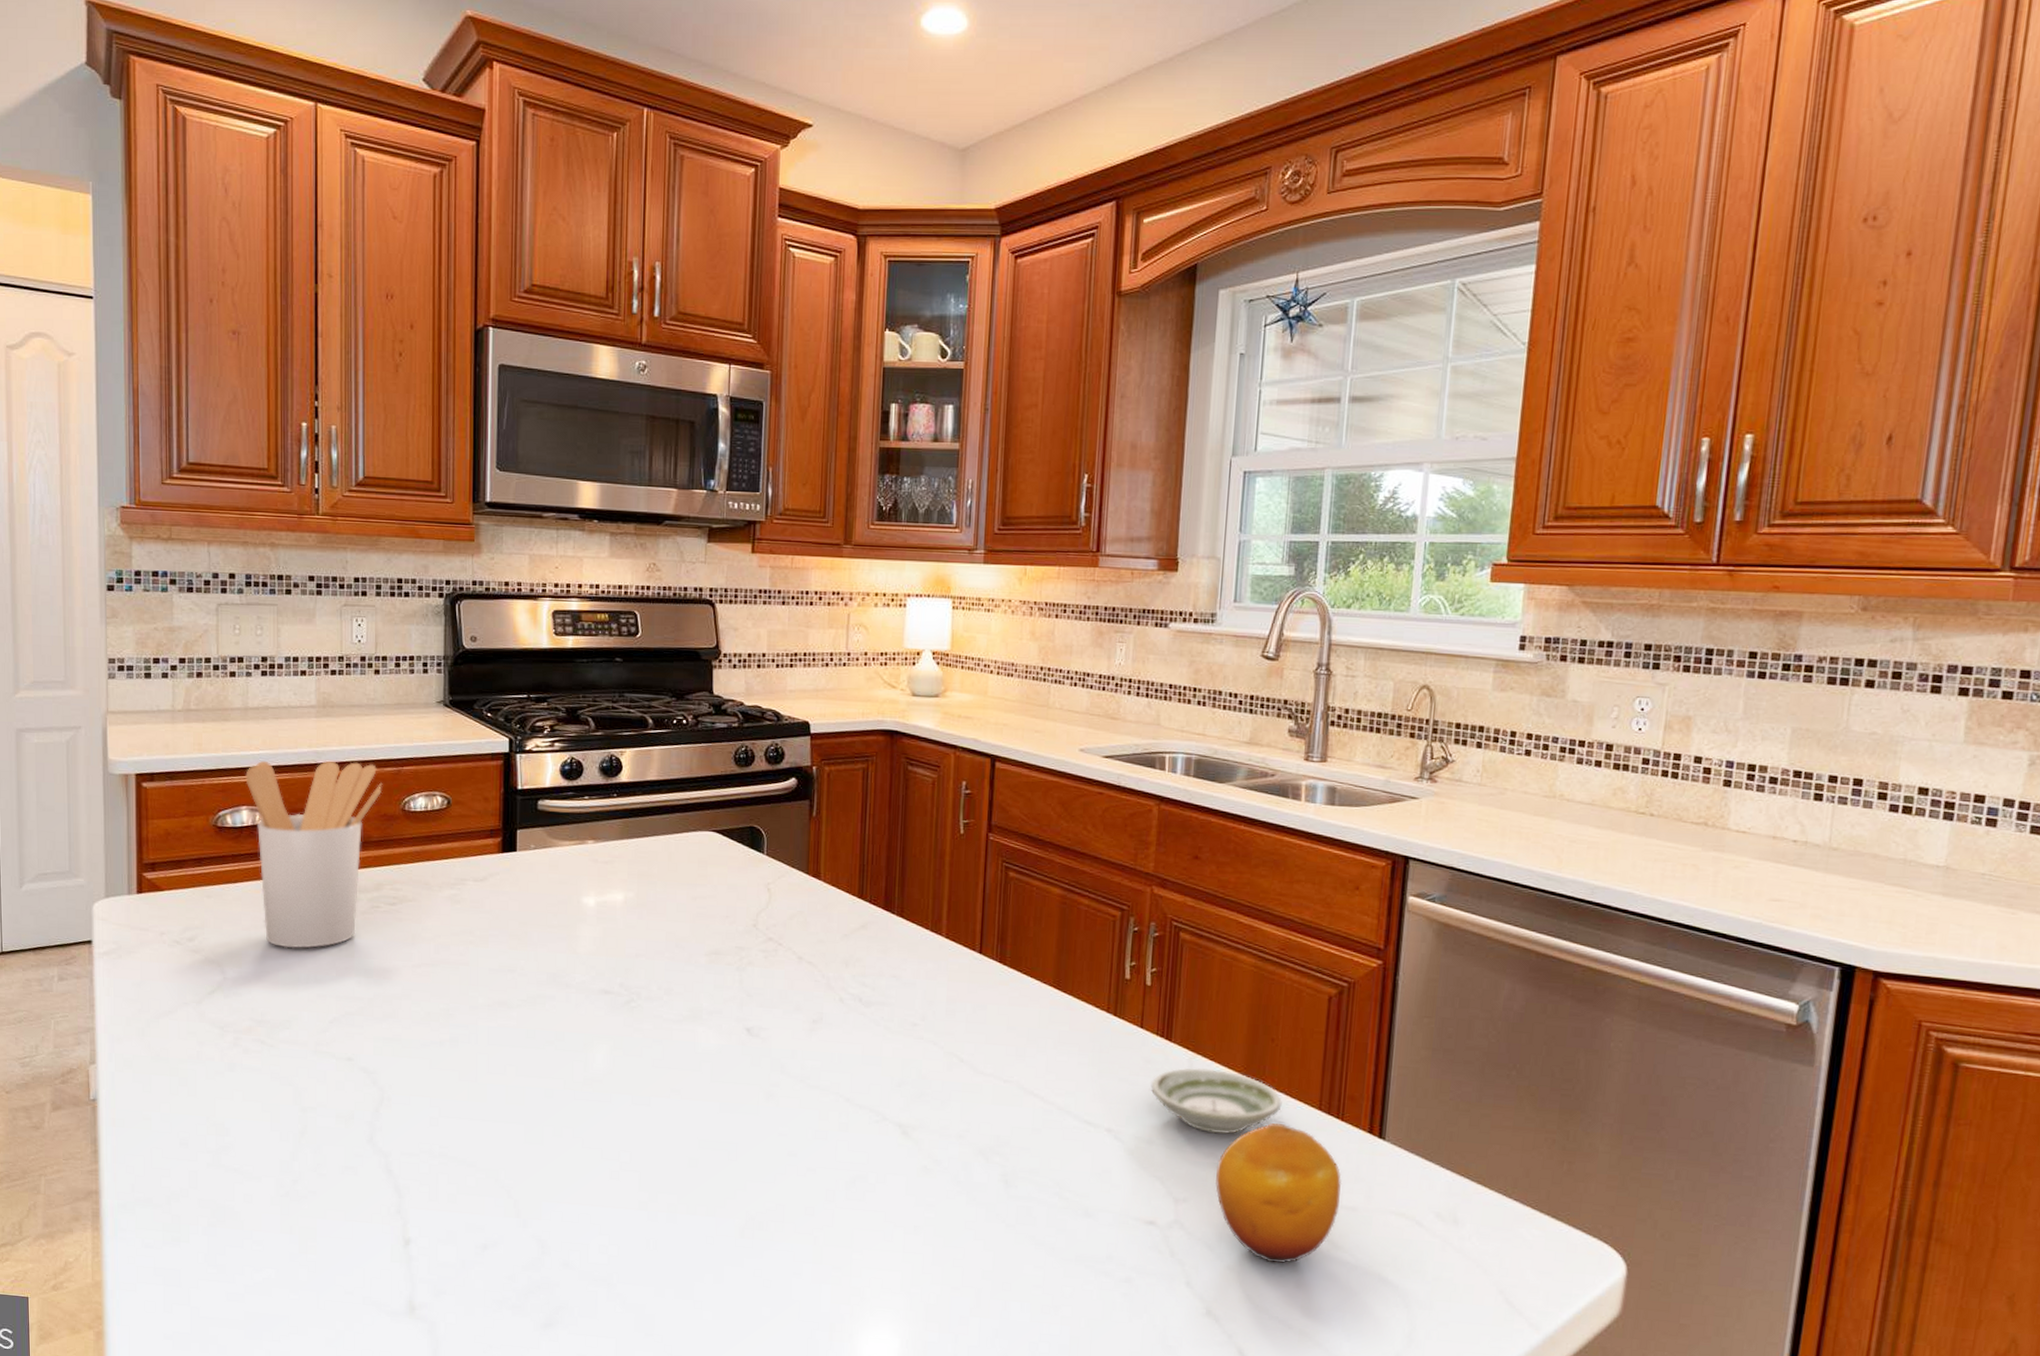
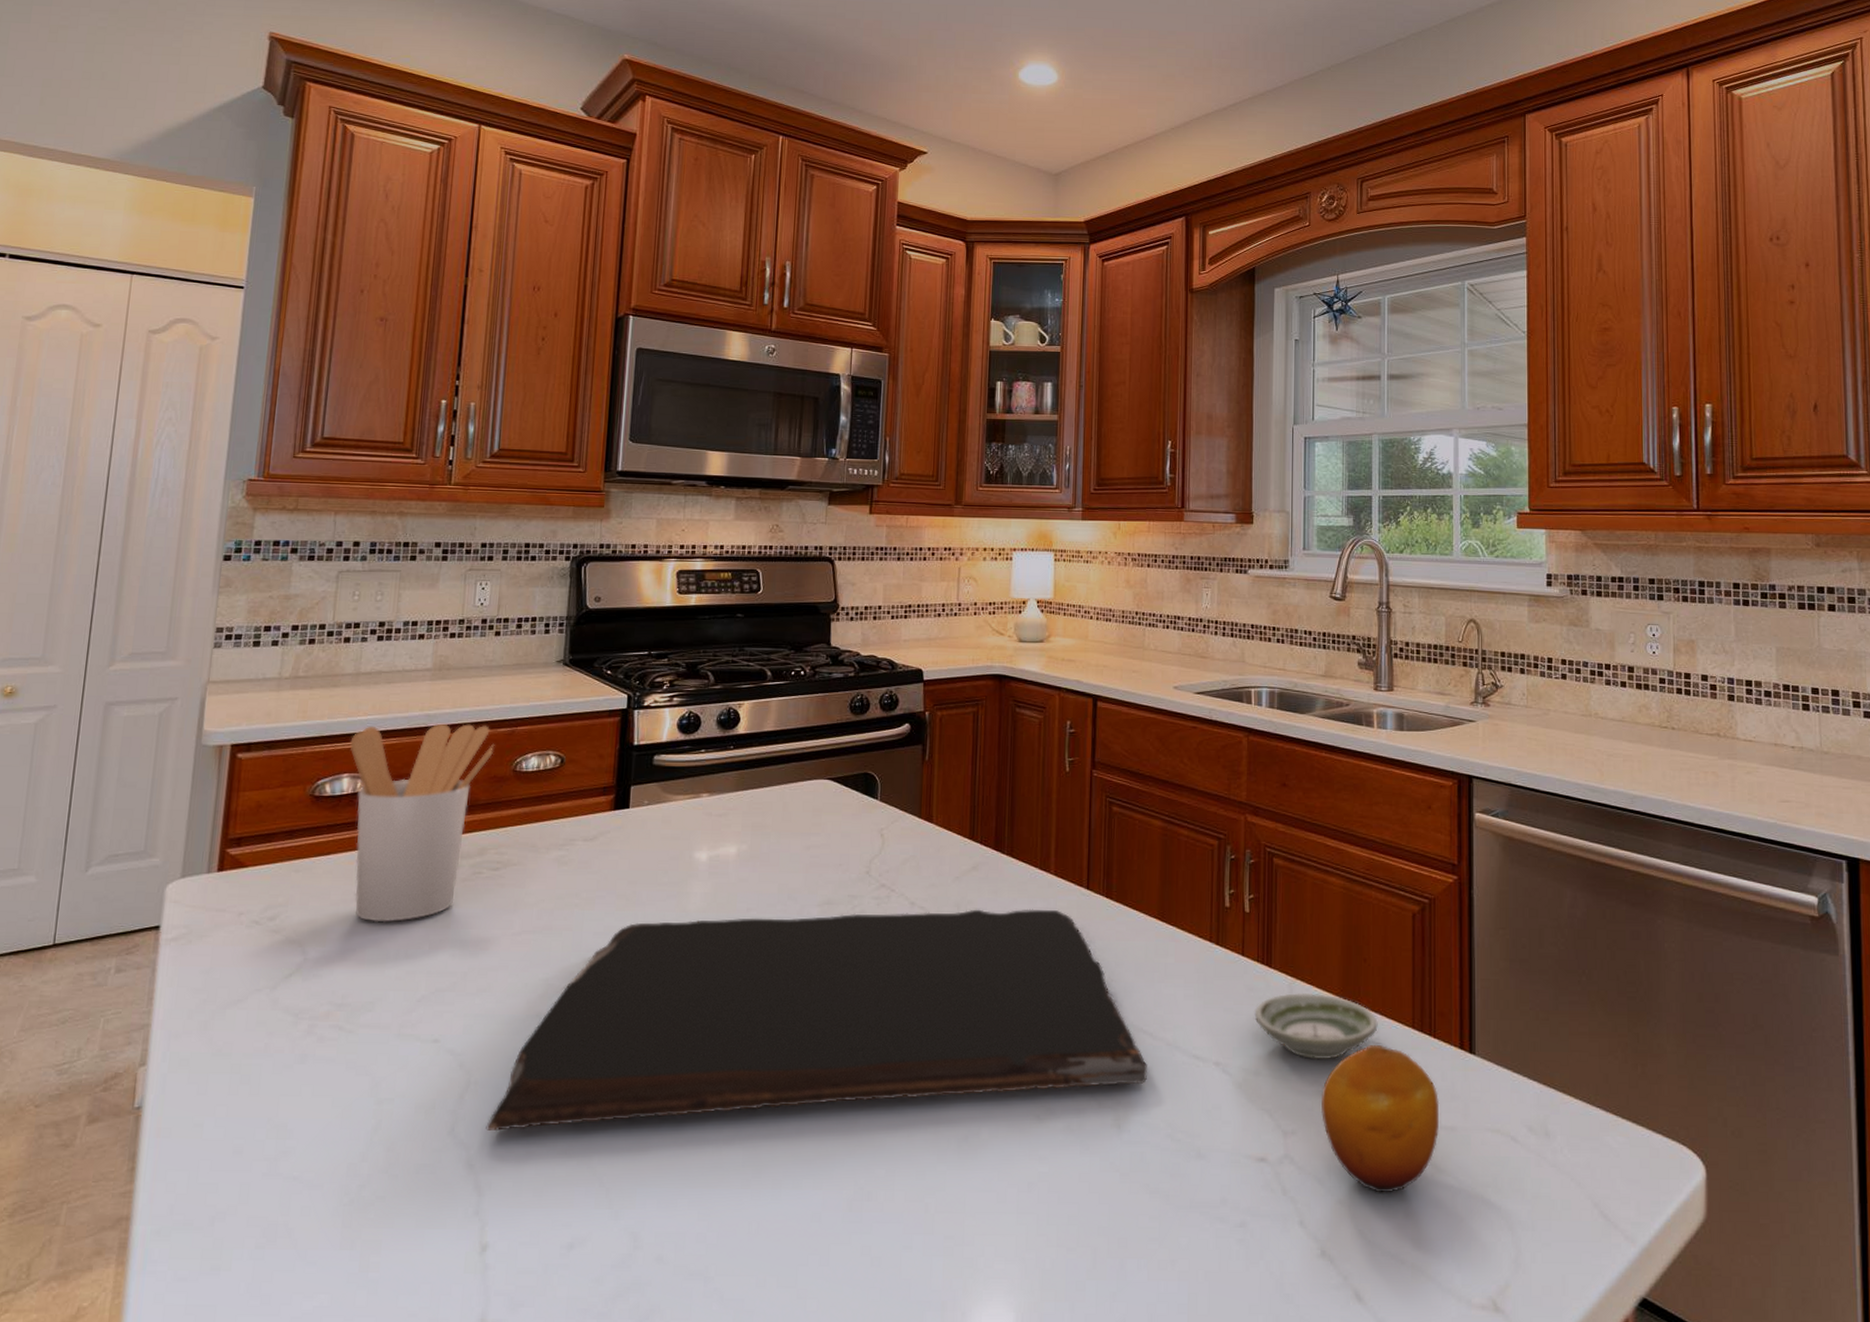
cutting board: none [401,962,1037,1144] -> present [486,909,1147,1132]

